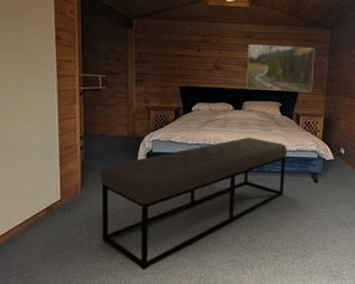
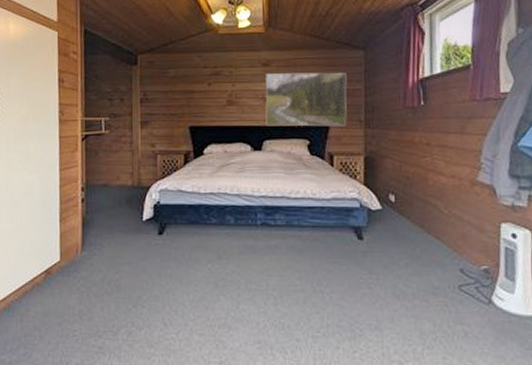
bench: present [100,137,287,271] -> none [102,183,320,351]

